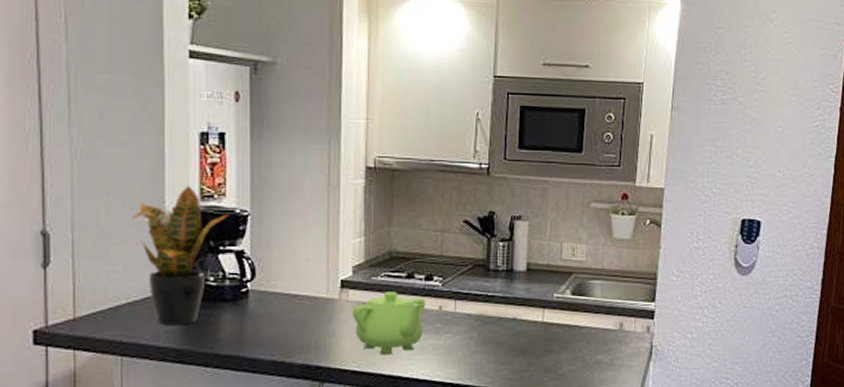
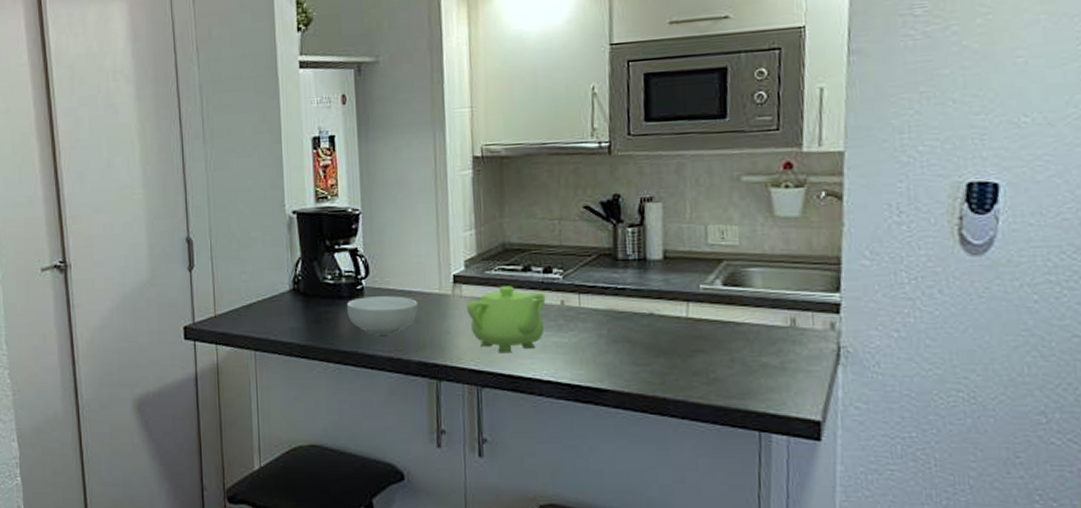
potted plant: present [132,185,230,326] -> none [258,188,342,323]
cereal bowl: none [230,299,305,339] -> present [347,296,419,335]

